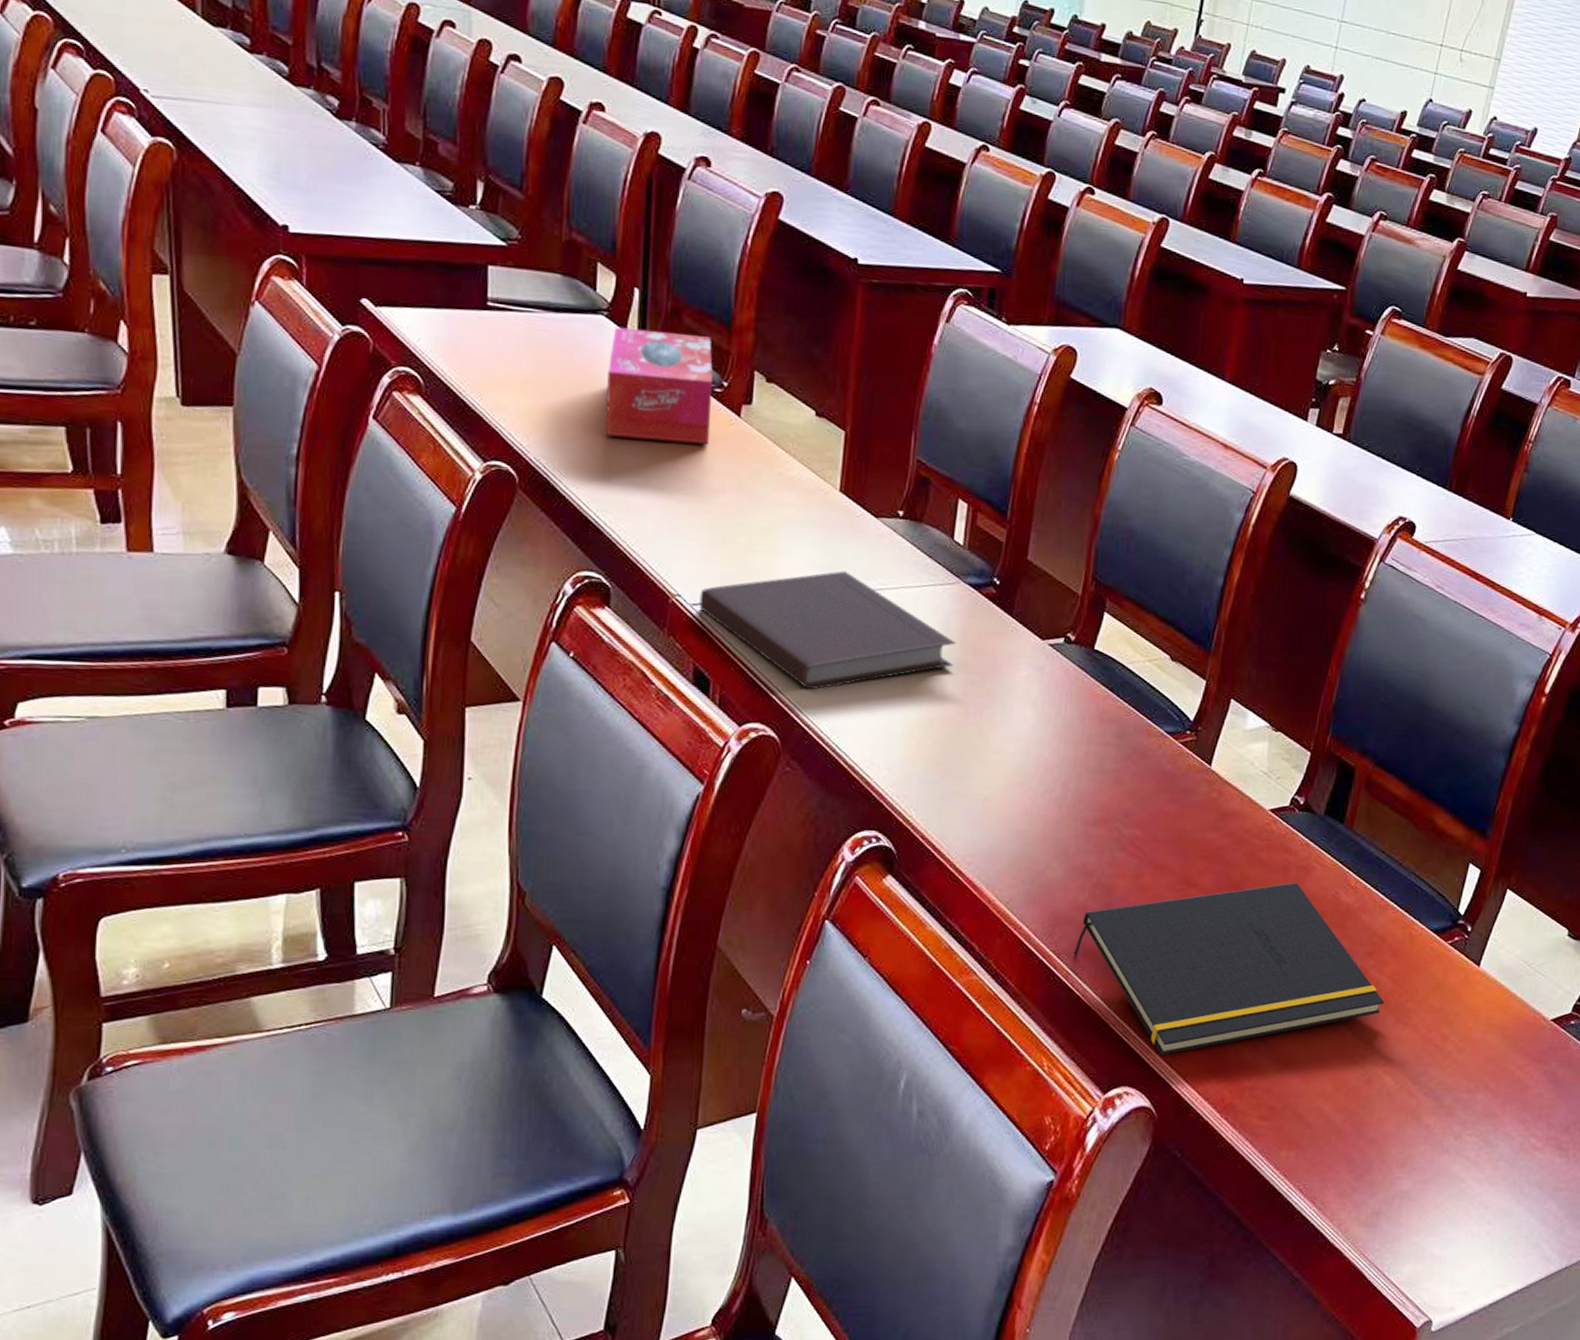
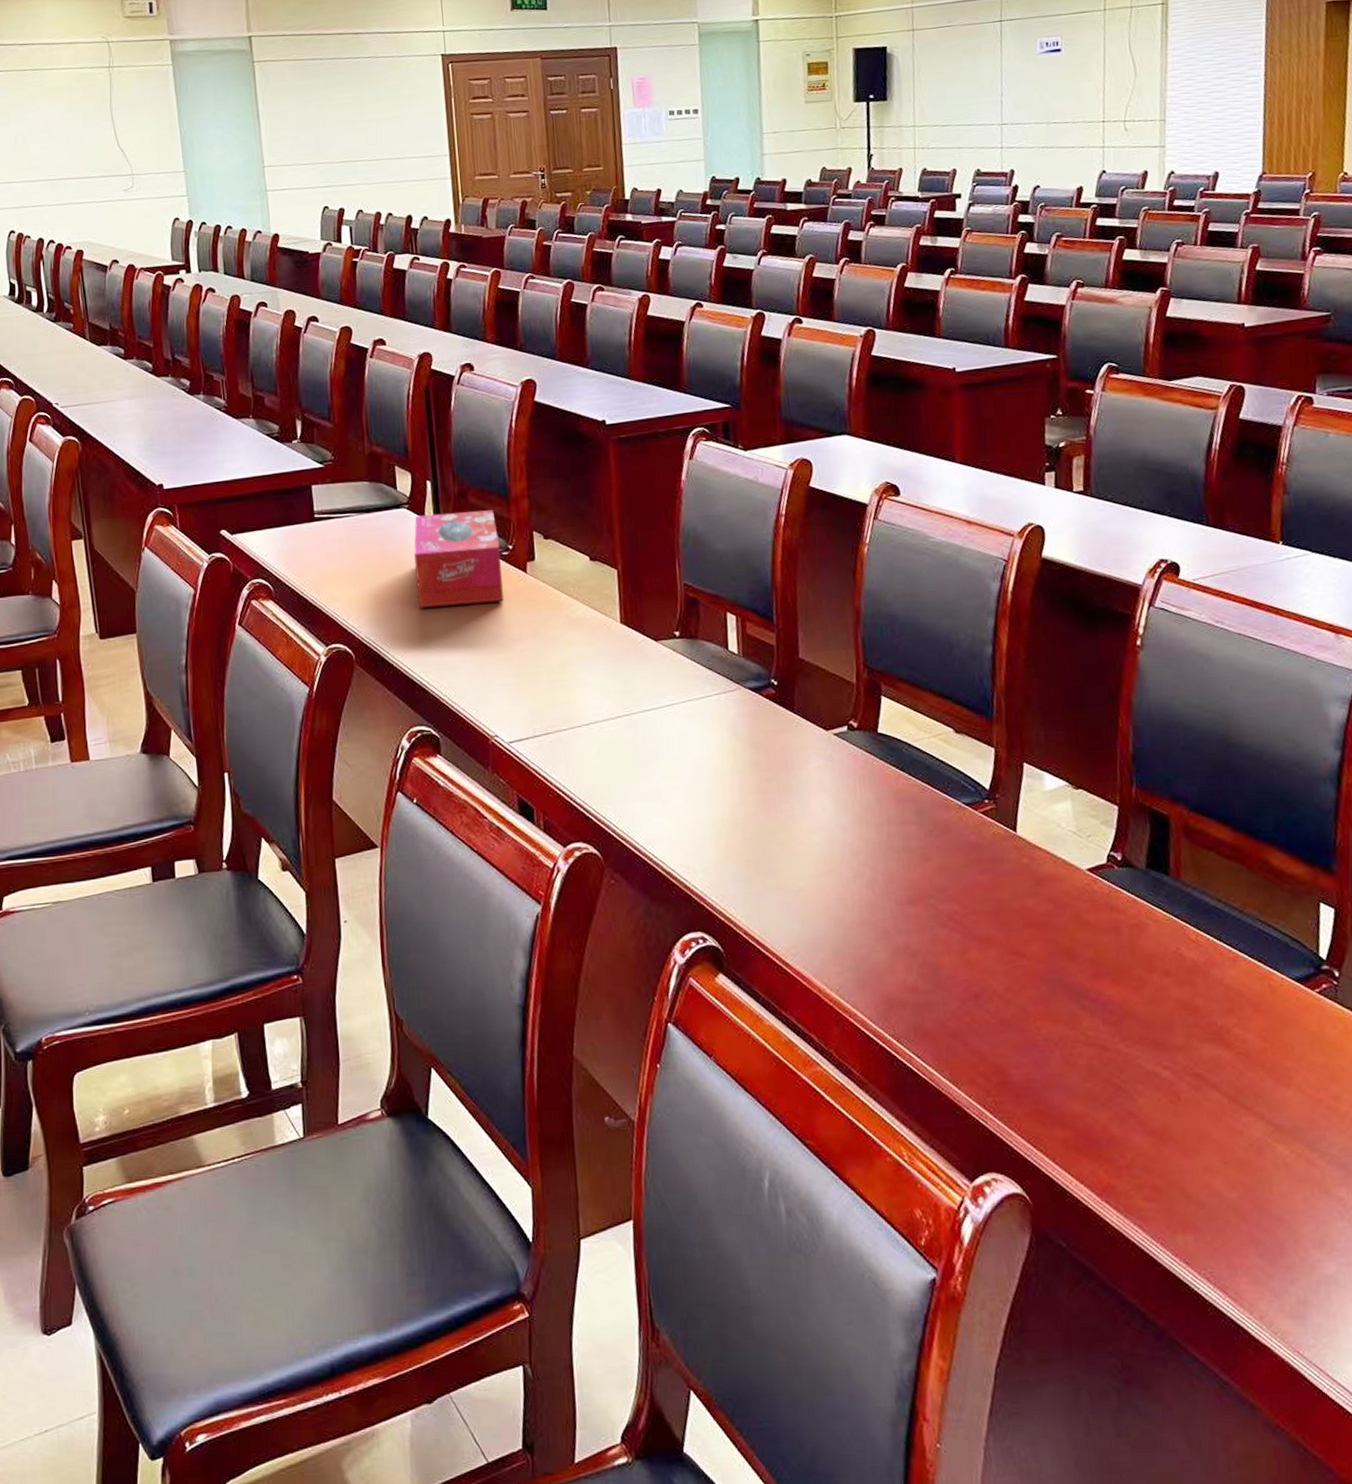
notebook: present [699,571,956,690] -> none [514,693,747,806]
notepad: present [1074,882,1385,1055] -> none [913,941,1258,1137]

